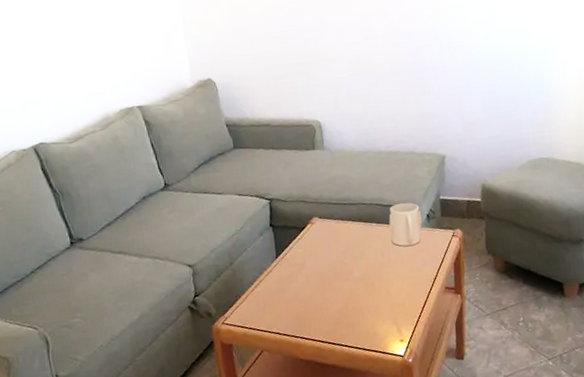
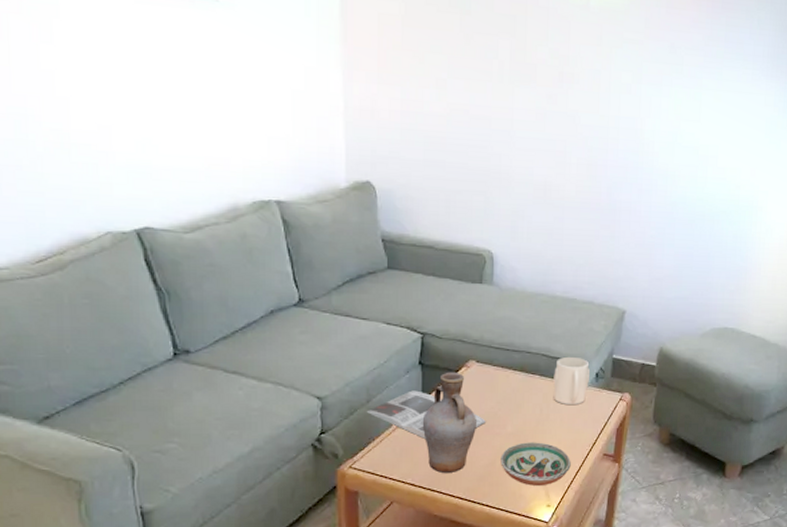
magazine: none [231,249,335,291] -> present [366,390,486,439]
vase: none [279,229,327,320] -> present [422,372,476,473]
decorative bowl: none [352,283,417,324] -> present [500,442,571,486]

